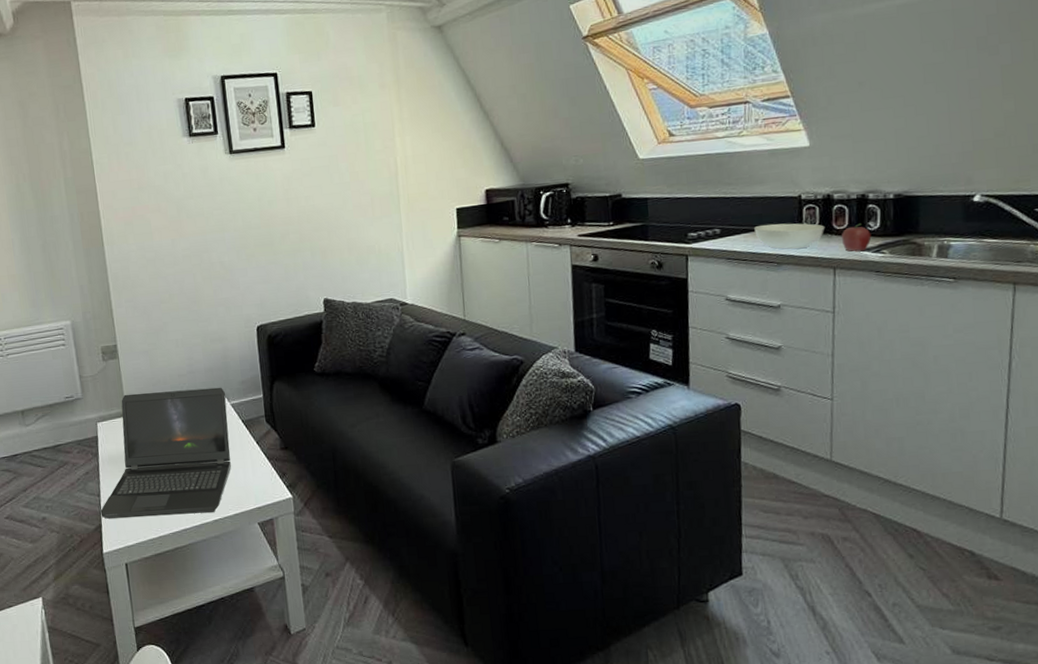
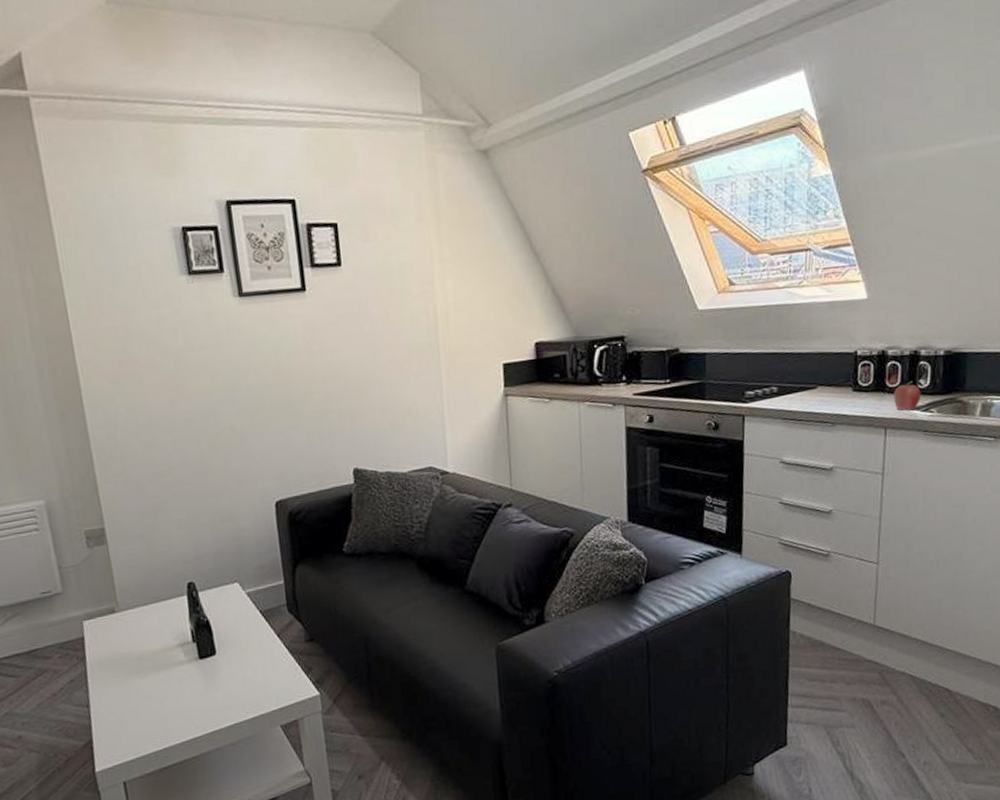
laptop computer: present [100,387,231,519] -> none [90,573,248,733]
bowl: present [753,223,825,250] -> none [809,380,879,409]

